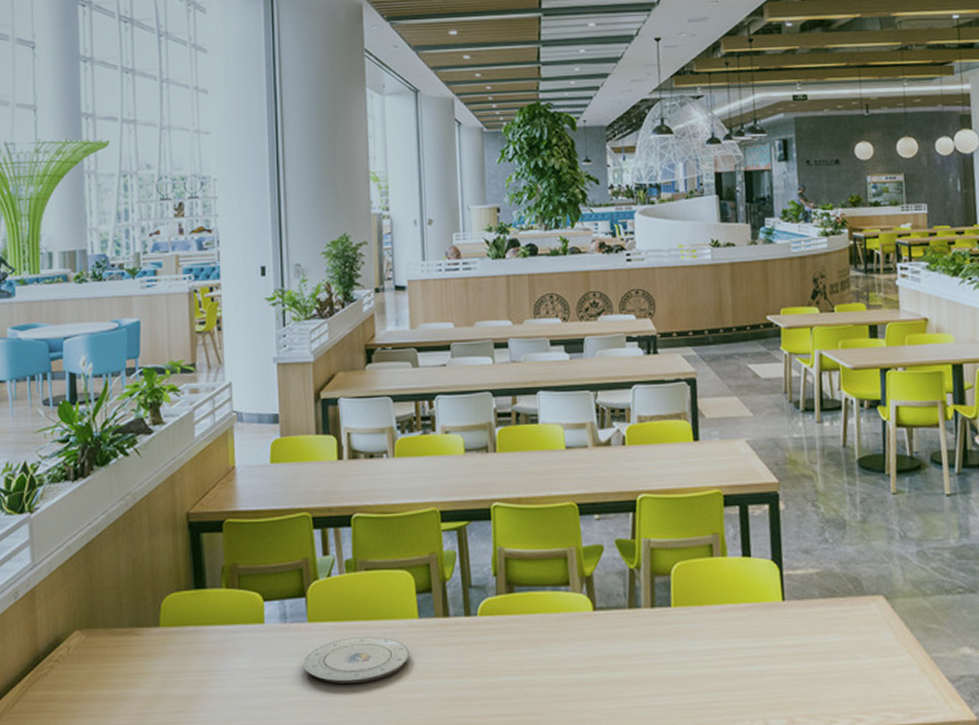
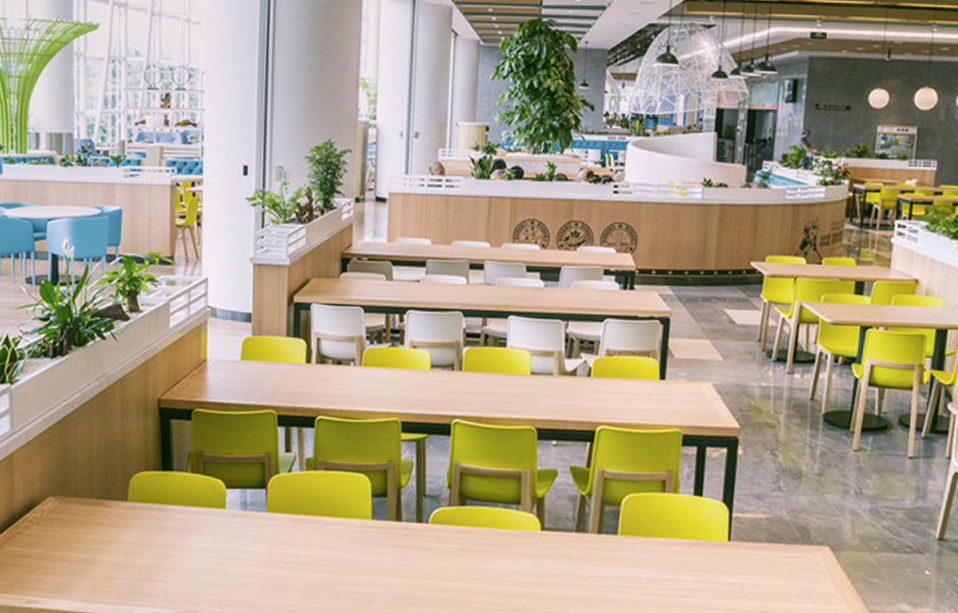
plate: present [303,636,409,684] -> none [260,530,360,573]

